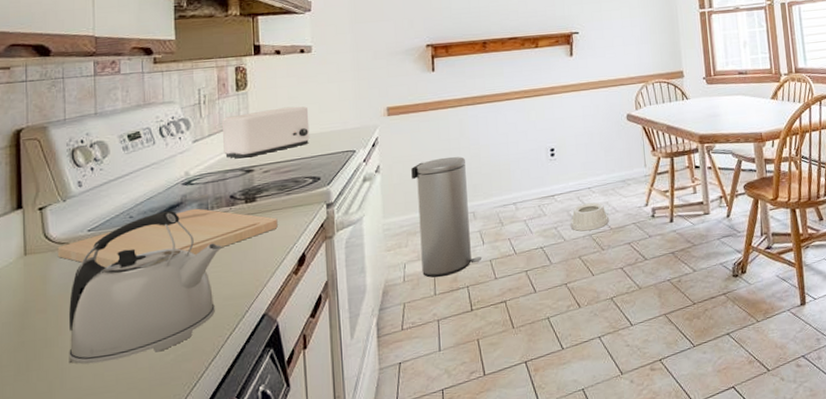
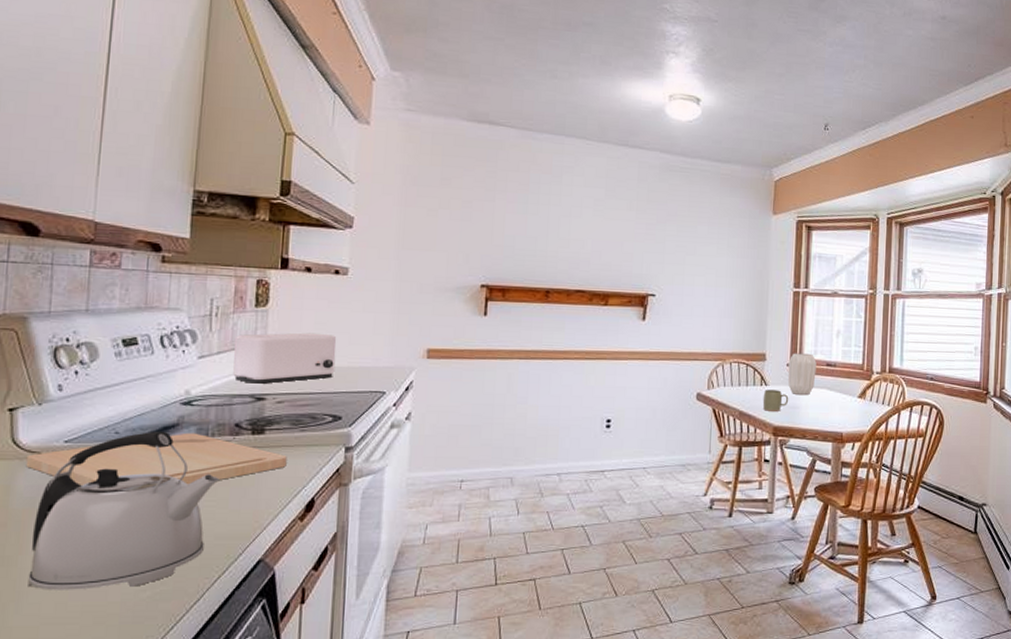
pedal bin: present [411,156,482,278] -> none [445,413,515,543]
pet bowl: present [571,202,609,232] -> none [618,484,661,514]
mug: none [685,102,710,122] -> present [762,389,789,411]
vase: none [704,65,731,104] -> present [787,353,817,396]

